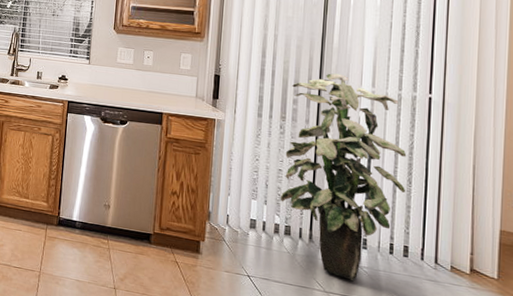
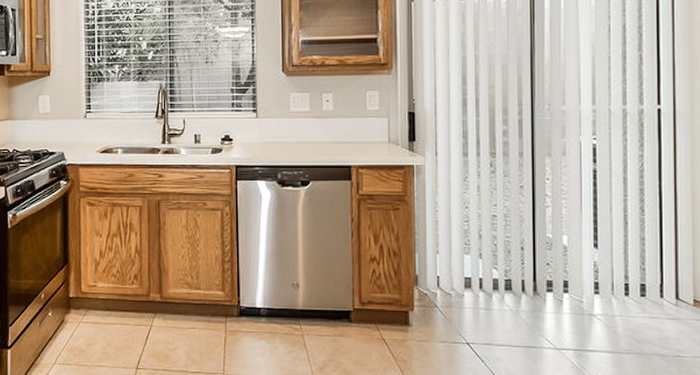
indoor plant: present [280,73,407,281] -> none [496,94,639,332]

